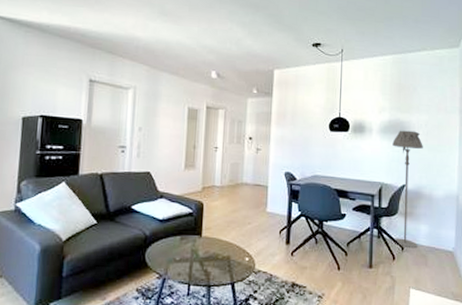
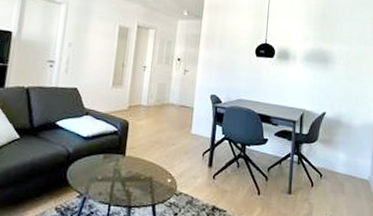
floor lamp: present [392,130,423,249] -> none [312,59,344,176]

